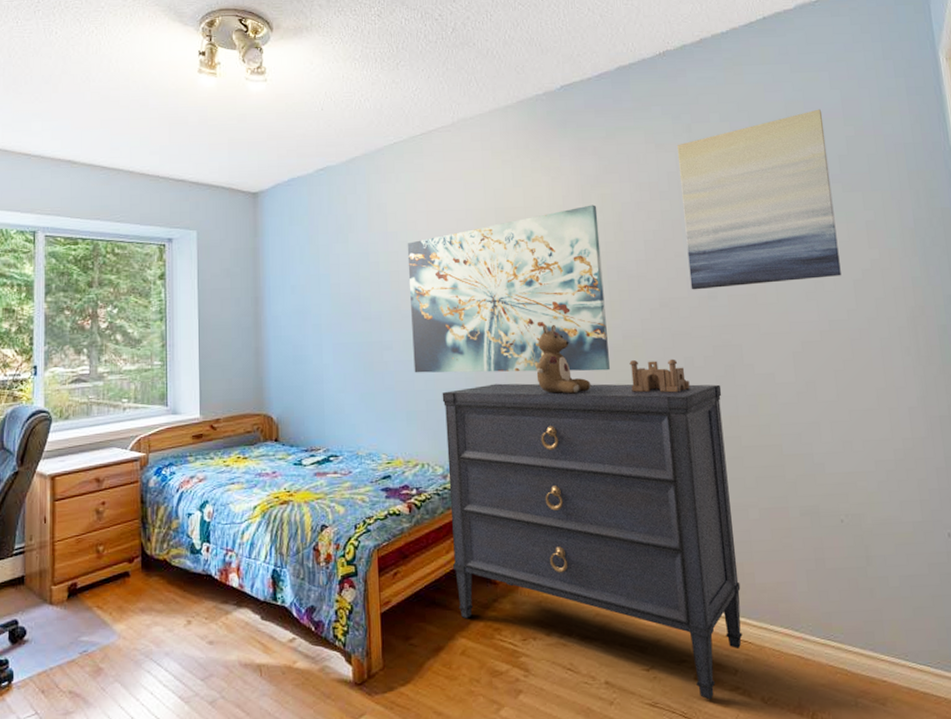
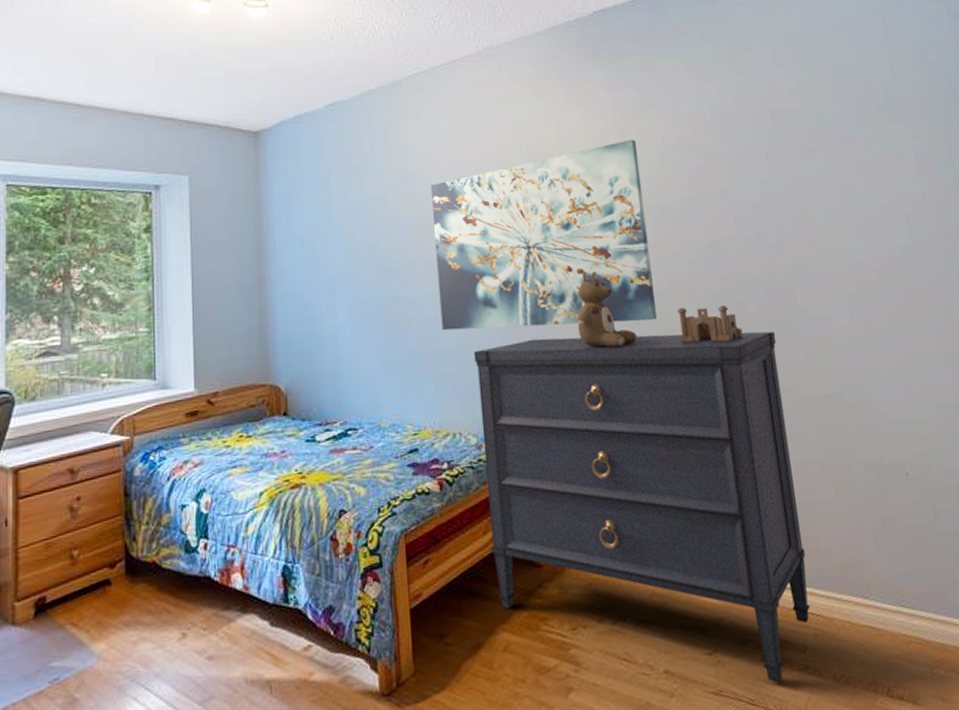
wall art: present [676,109,841,290] -> none [718,35,893,230]

